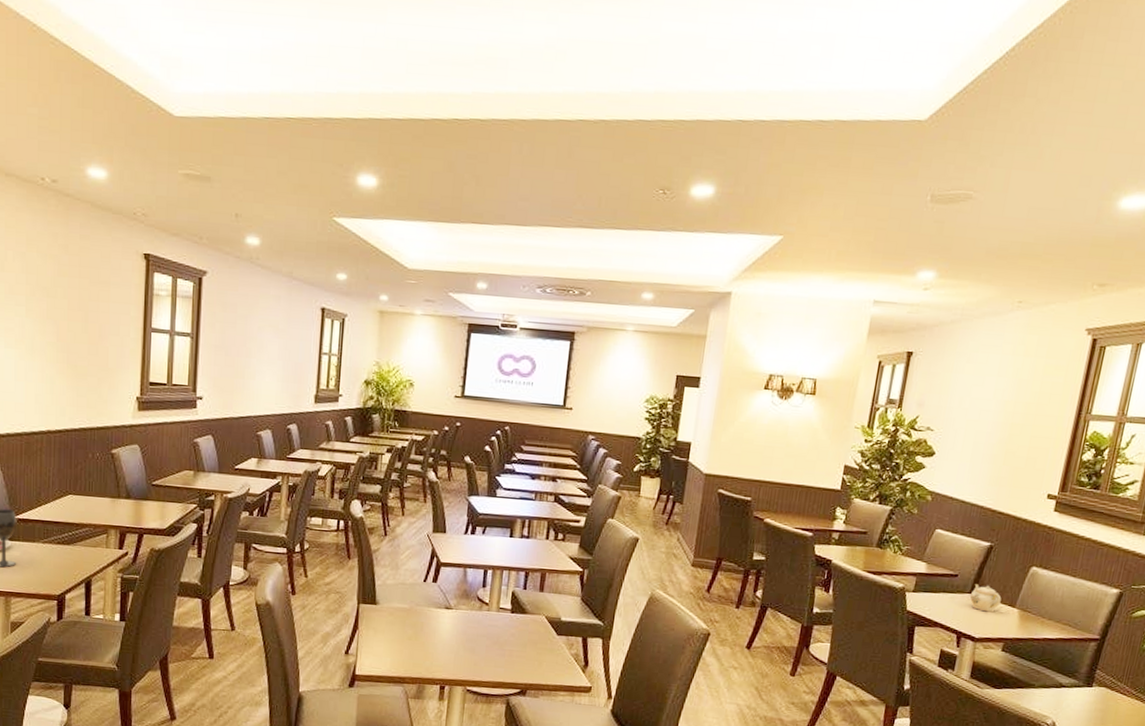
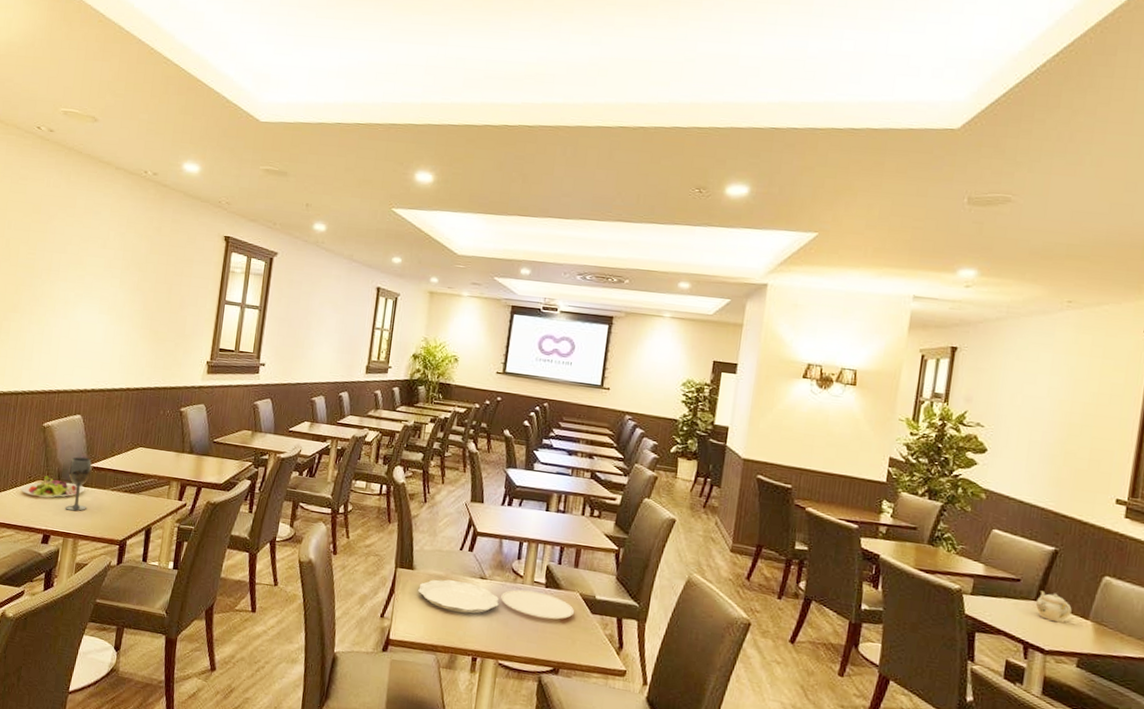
plate: none [381,612,465,644] -> present [417,579,499,614]
plate: none [467,616,541,644] -> present [501,589,575,620]

